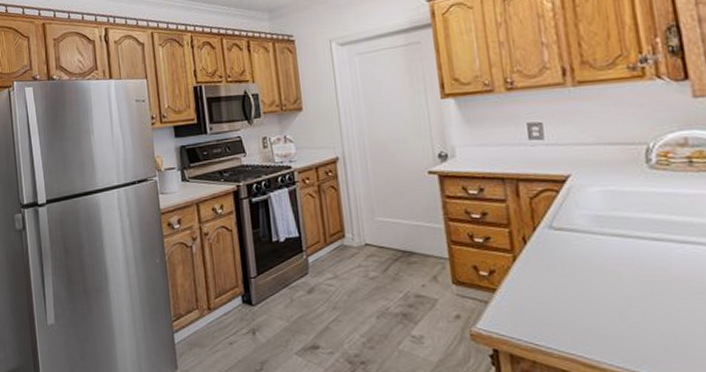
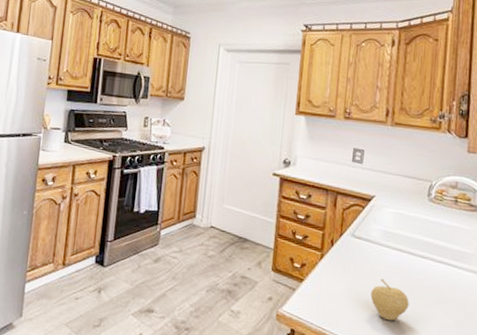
fruit: none [591,274,651,325] -> present [370,278,409,321]

